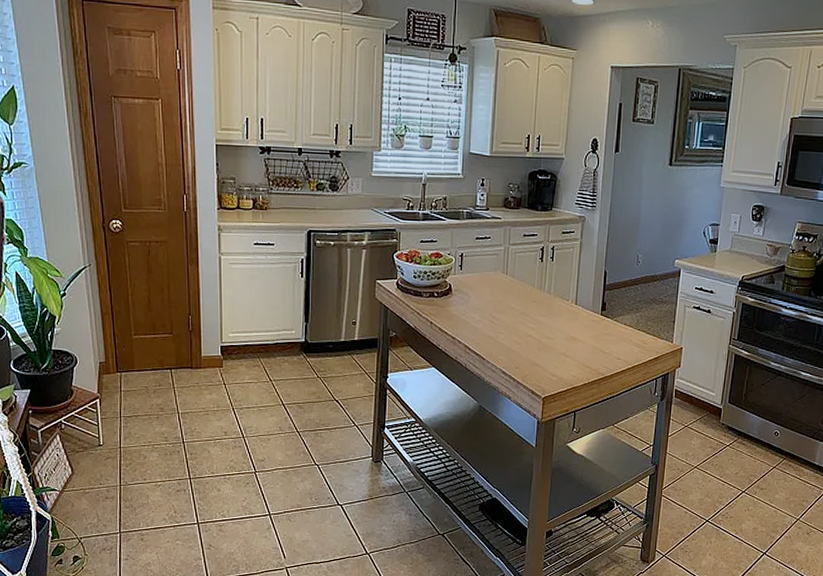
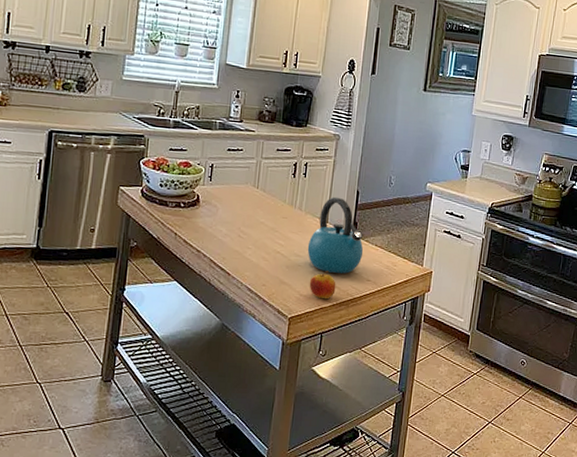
kettle: none [557,278,613,353] -> present [307,196,364,274]
apple: none [561,351,587,379] -> present [309,271,336,300]

